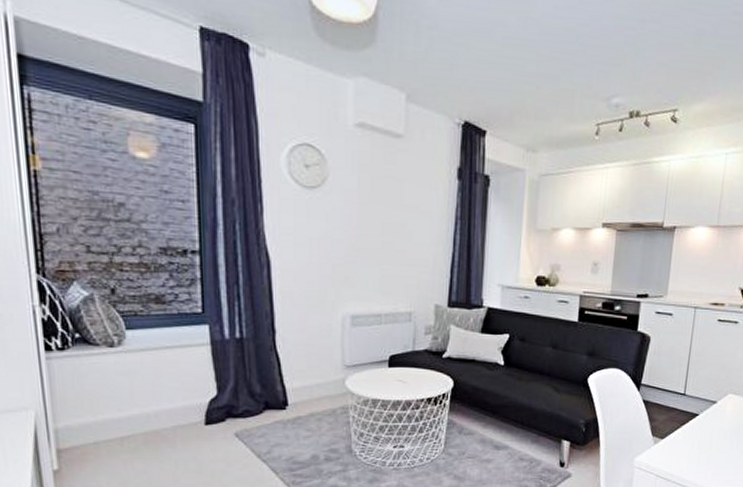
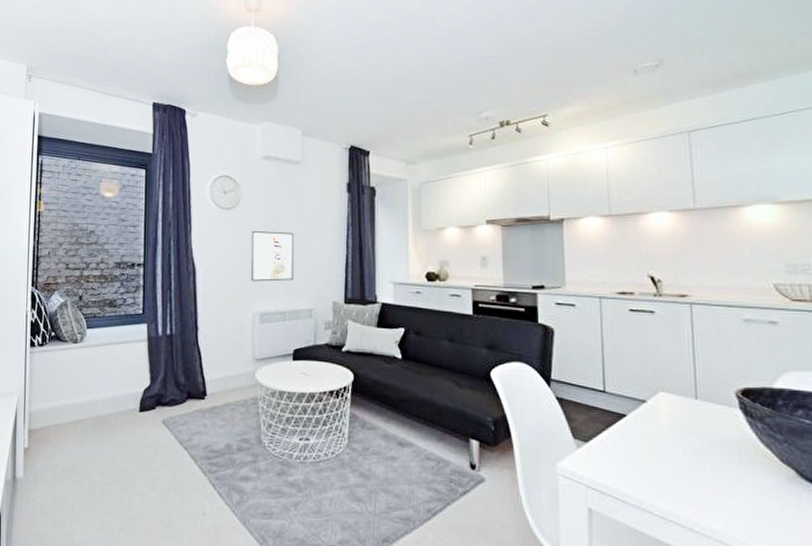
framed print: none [339,217,393,280] -> present [250,230,294,282]

